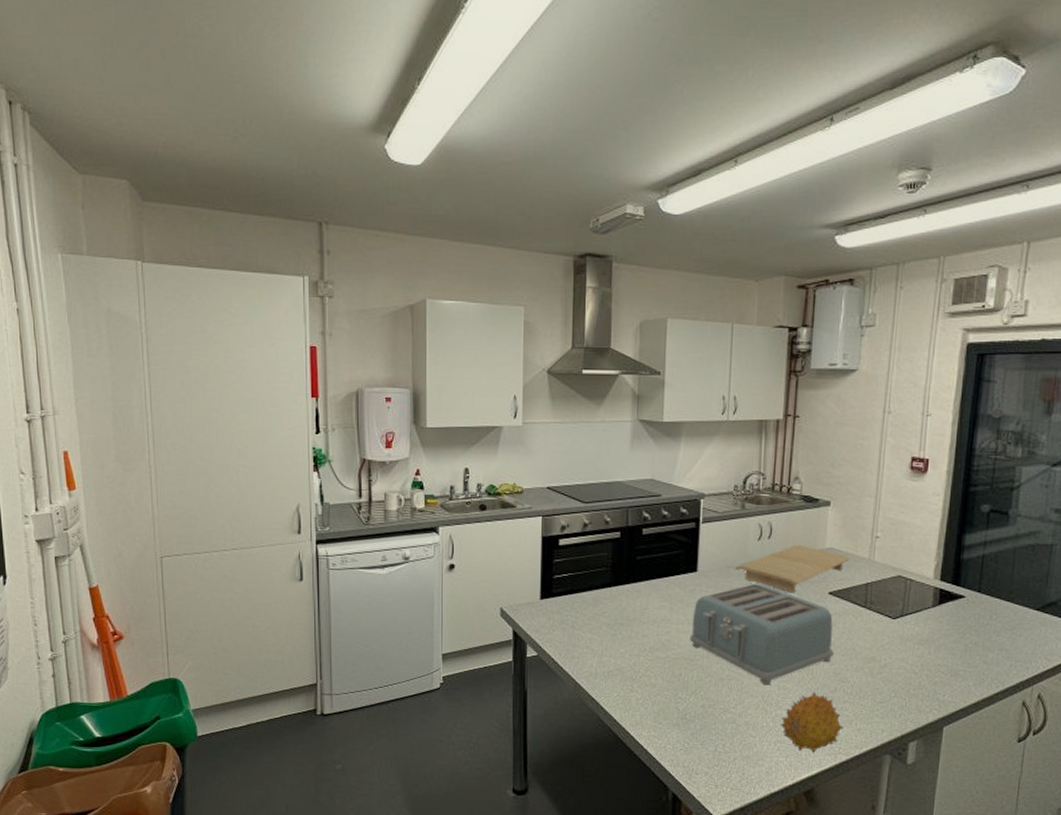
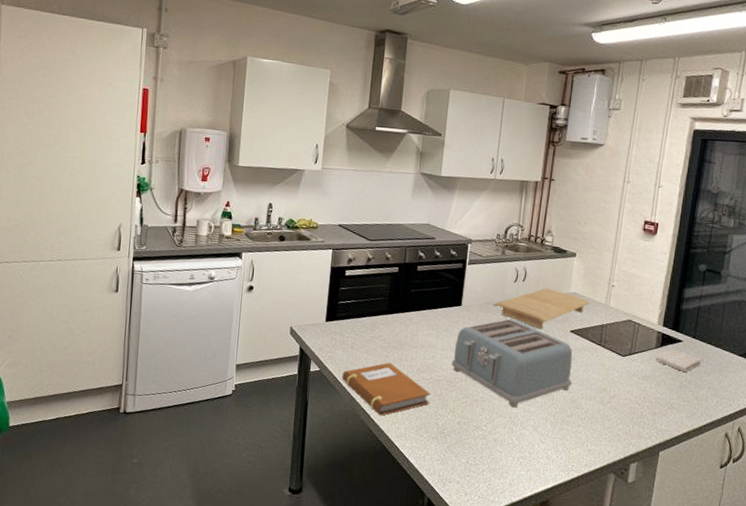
notebook: none [564,641,668,703] -> present [342,362,431,416]
fruit: present [780,692,844,753] -> none [523,416,577,469]
washcloth: none [933,606,989,632] -> present [655,349,701,372]

